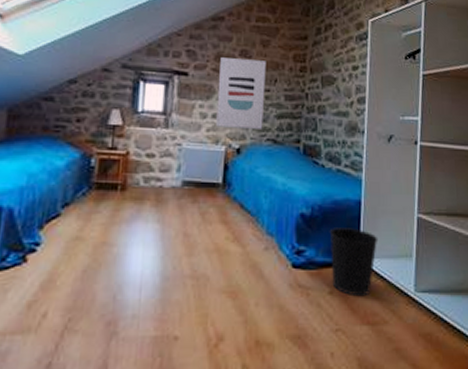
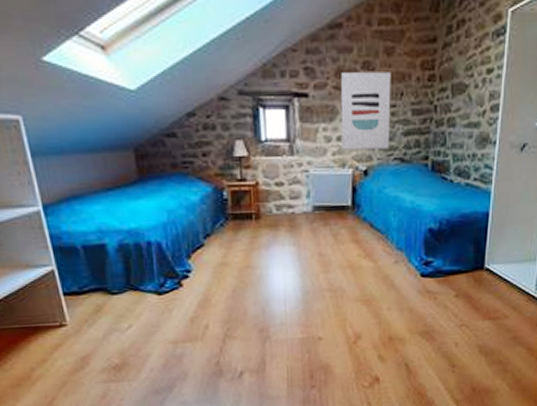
wastebasket: present [329,228,379,297] -> none [456,238,504,298]

